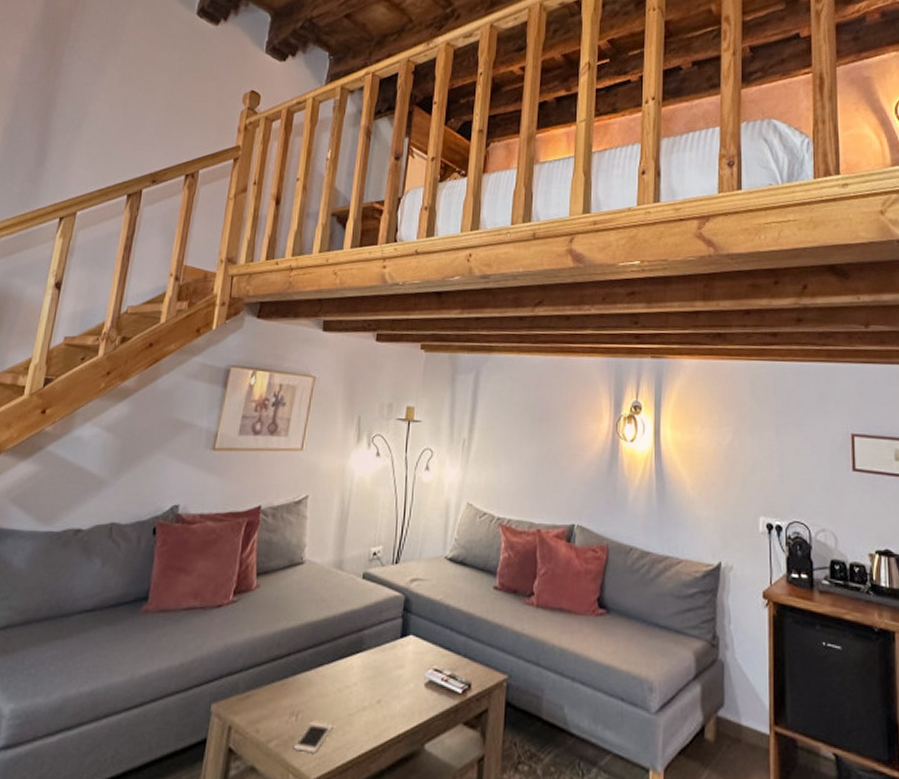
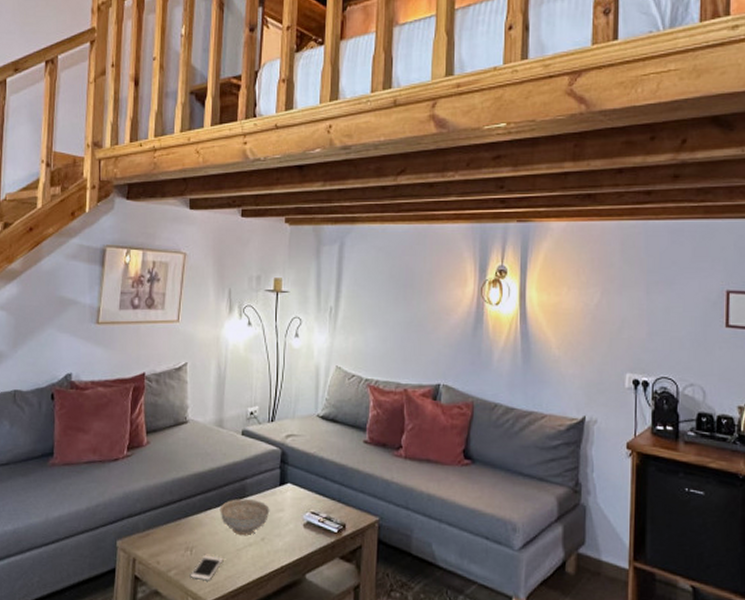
decorative bowl: none [332,653,389,698] -> present [220,499,270,536]

